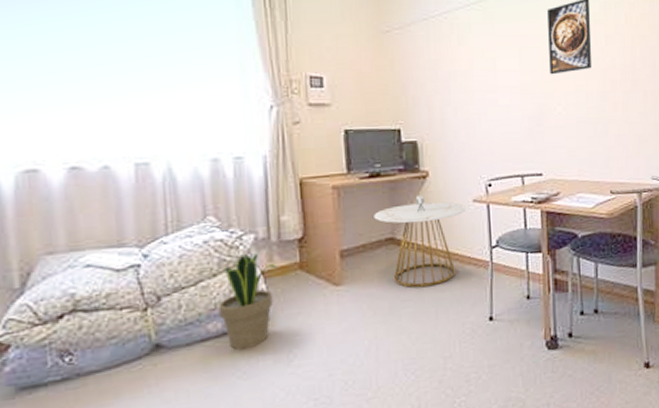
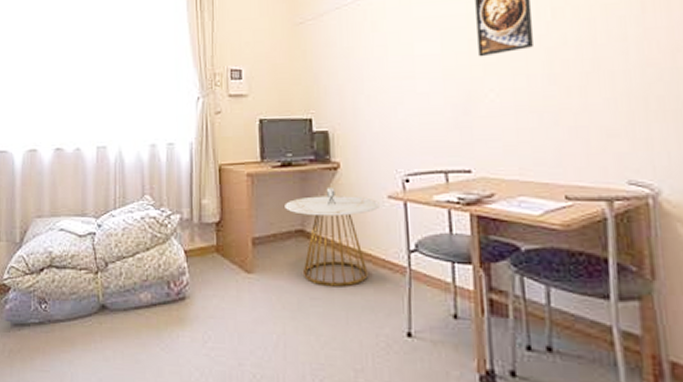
potted plant: present [218,253,278,350] -> none [149,232,198,323]

